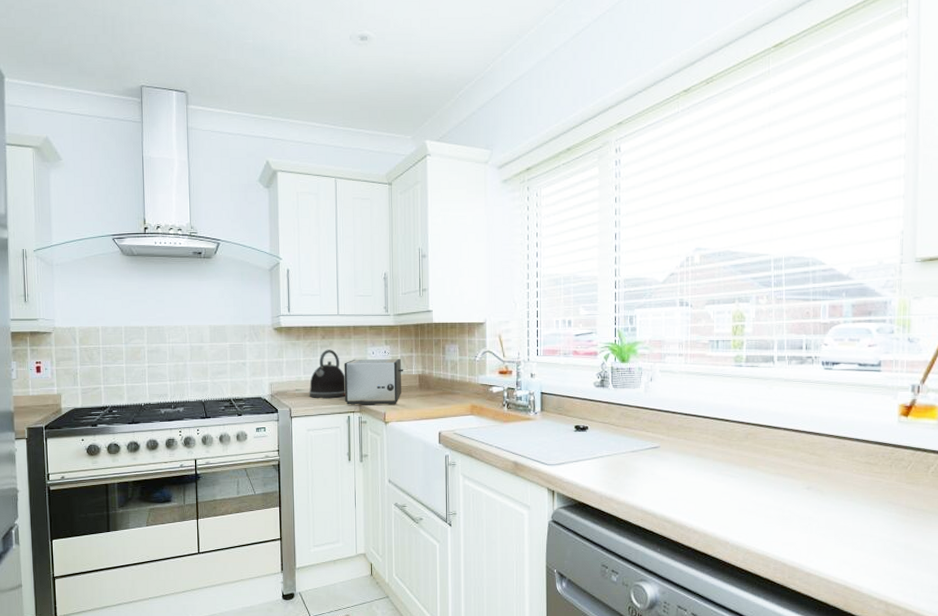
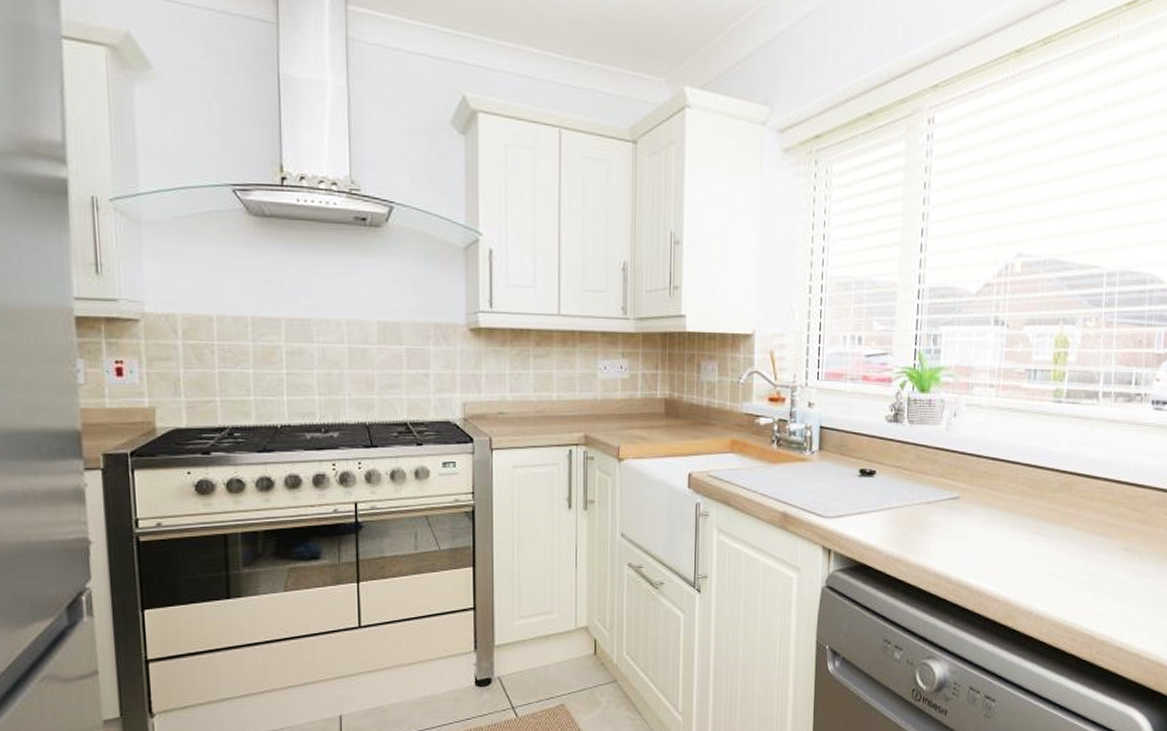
kettle: present [309,349,345,399] -> none [516,360,566,426]
toaster: present [344,358,404,405] -> none [565,374,646,436]

